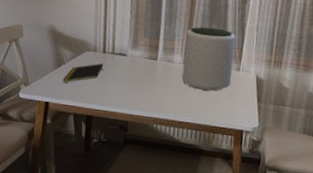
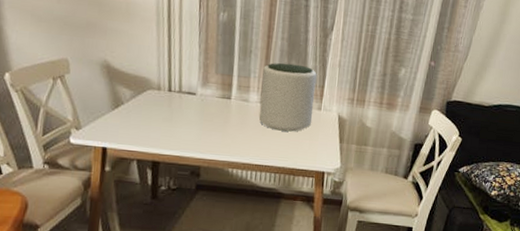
notepad: present [63,63,104,83] -> none [122,103,170,126]

